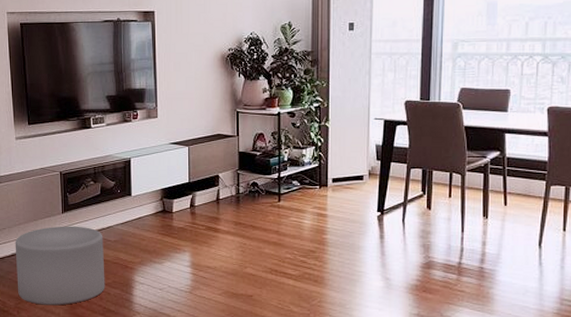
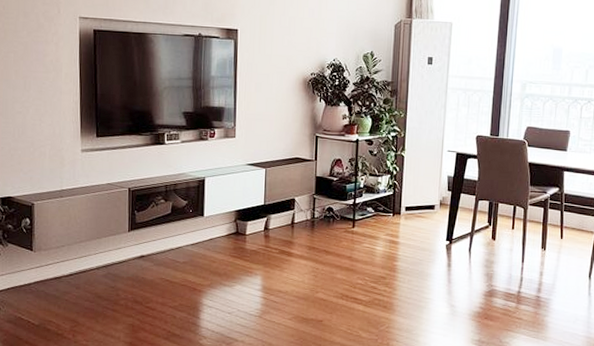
pouf: present [15,226,105,306] -> none [74,245,172,329]

